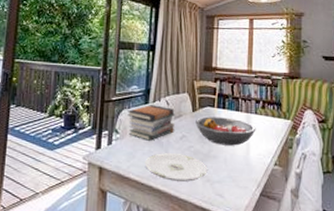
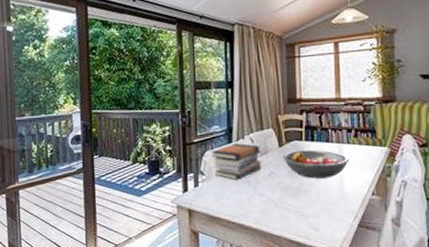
plate: present [145,153,208,182] -> none [234,190,300,218]

